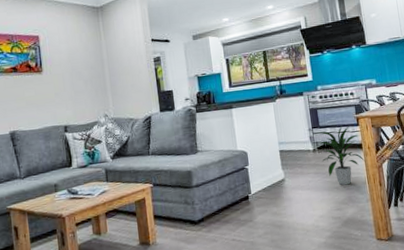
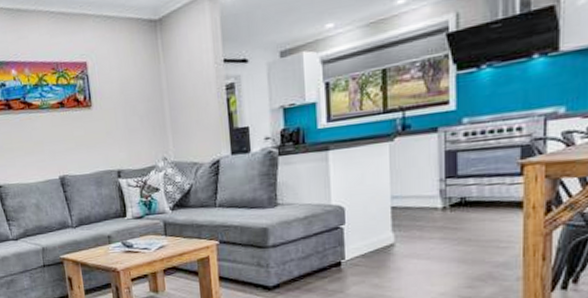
indoor plant: present [318,125,366,185] -> none [452,174,525,257]

